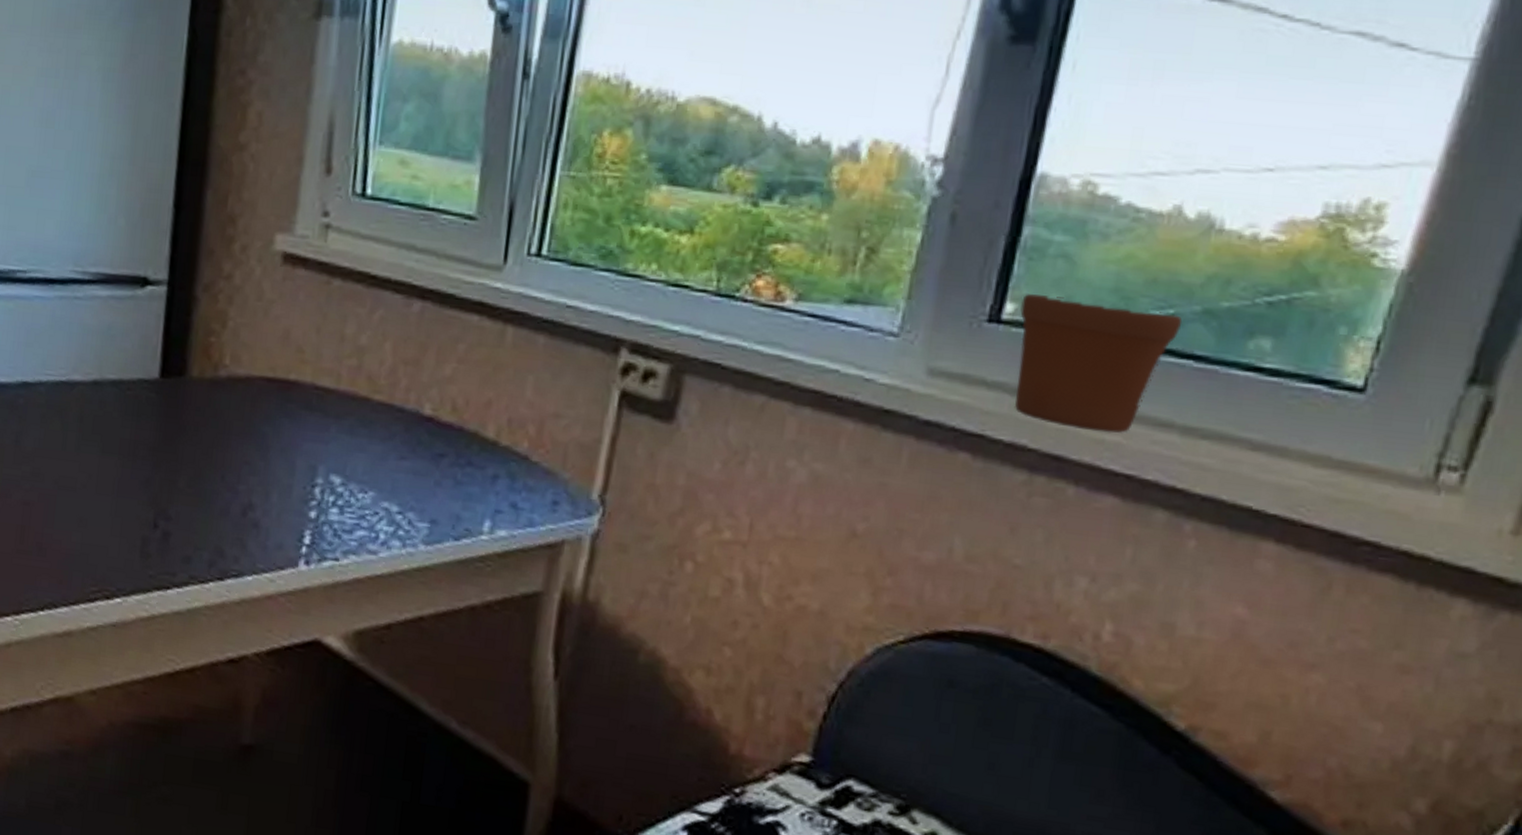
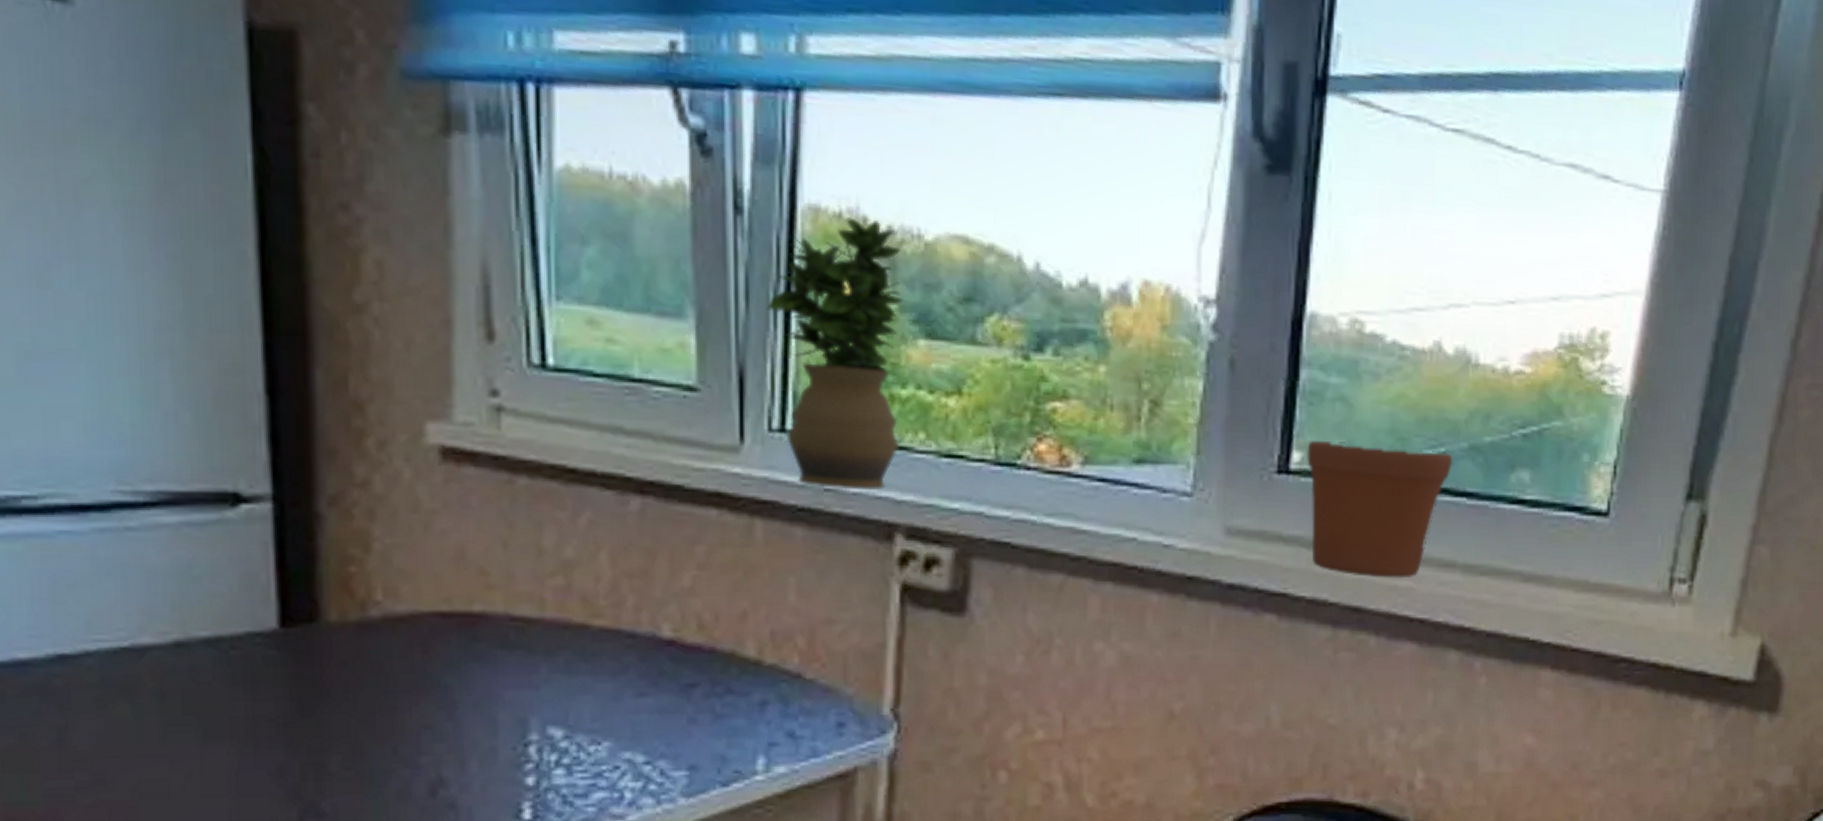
potted plant: none [538,82,656,311] -> present [766,217,904,491]

